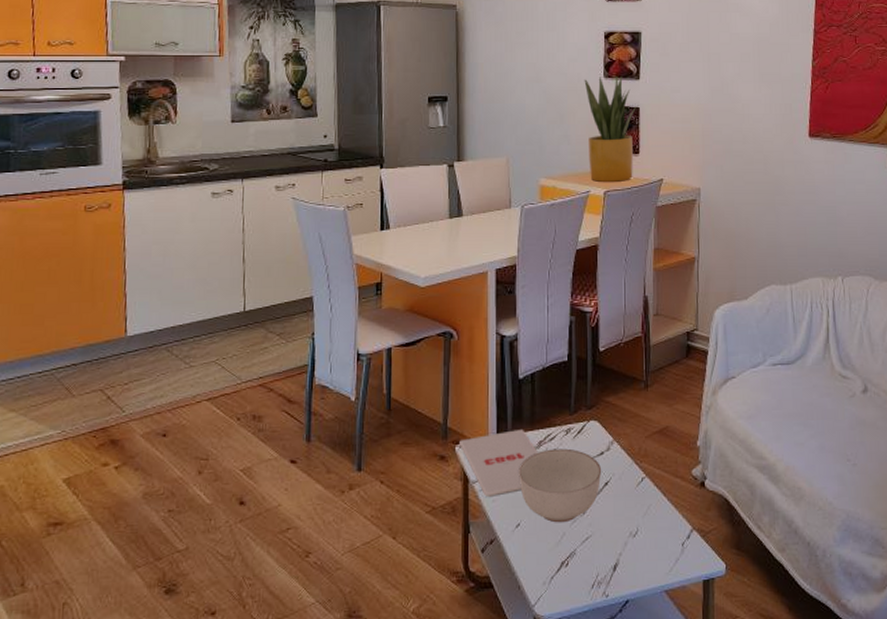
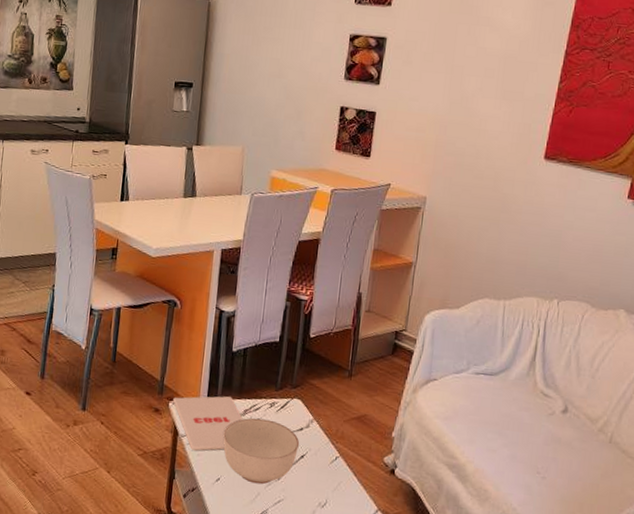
planter: present [584,77,638,182] -> none [320,78,375,182]

